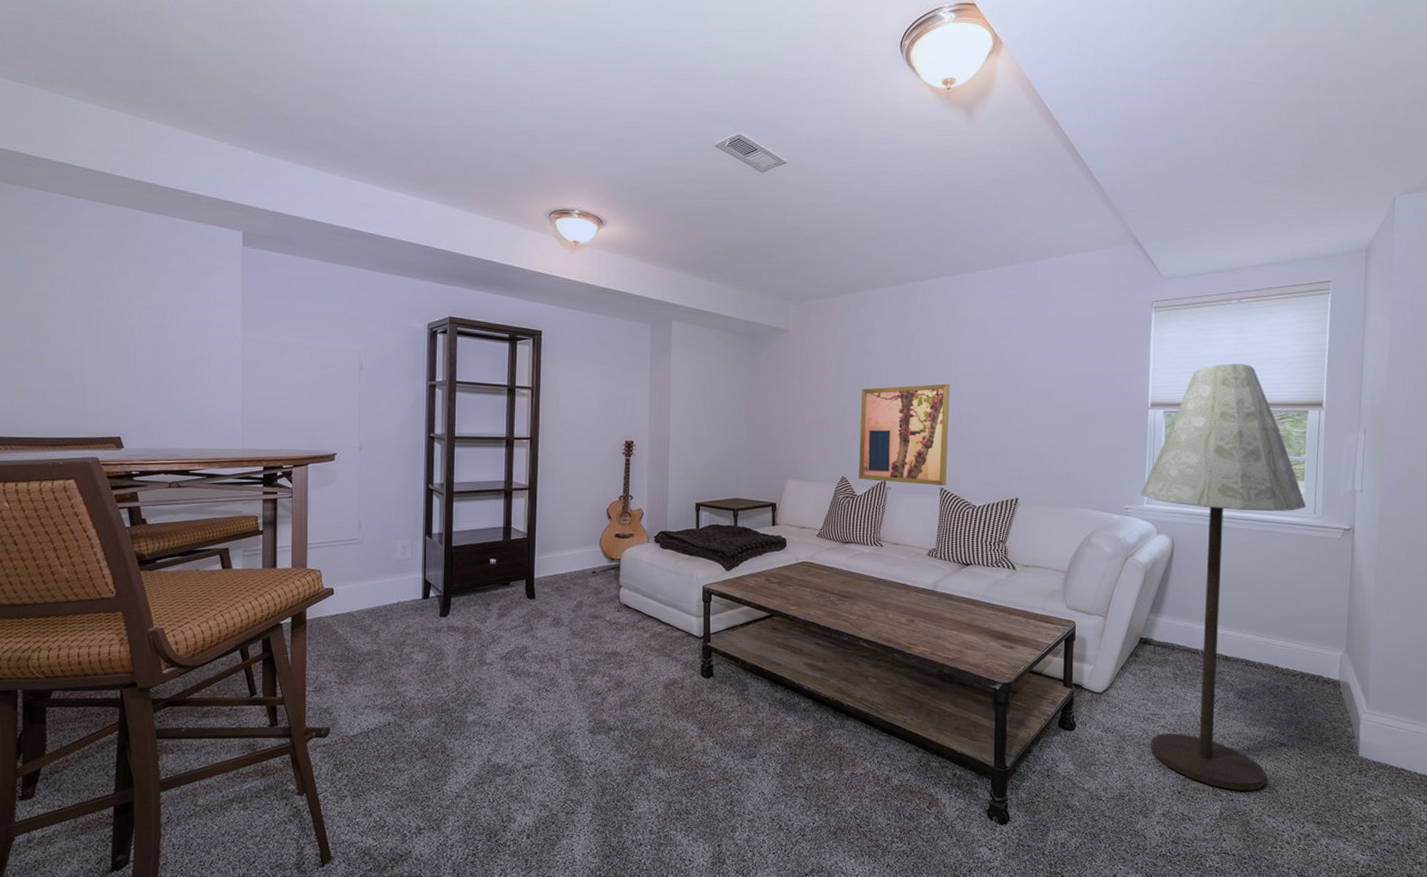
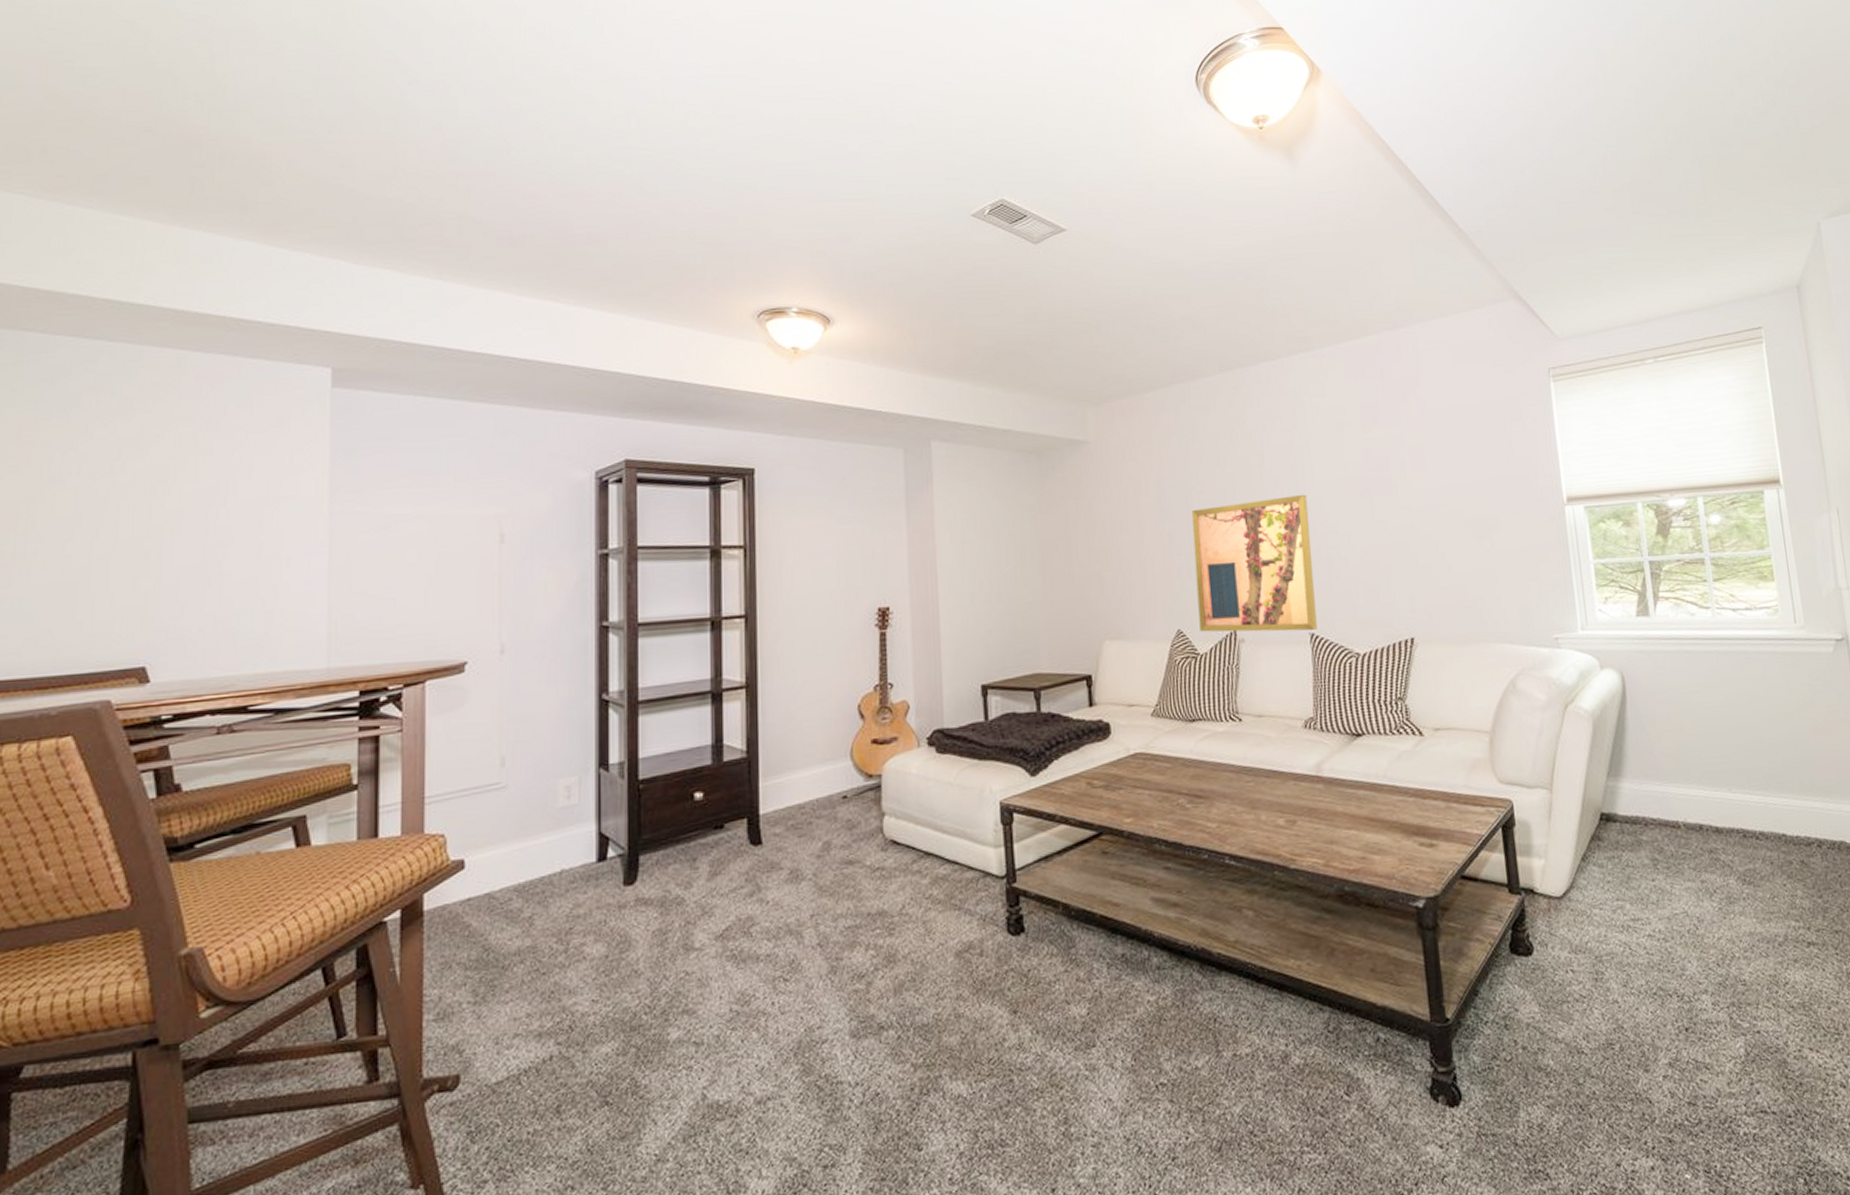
floor lamp: present [1141,363,1307,791] -> none [1571,438,1798,1018]

